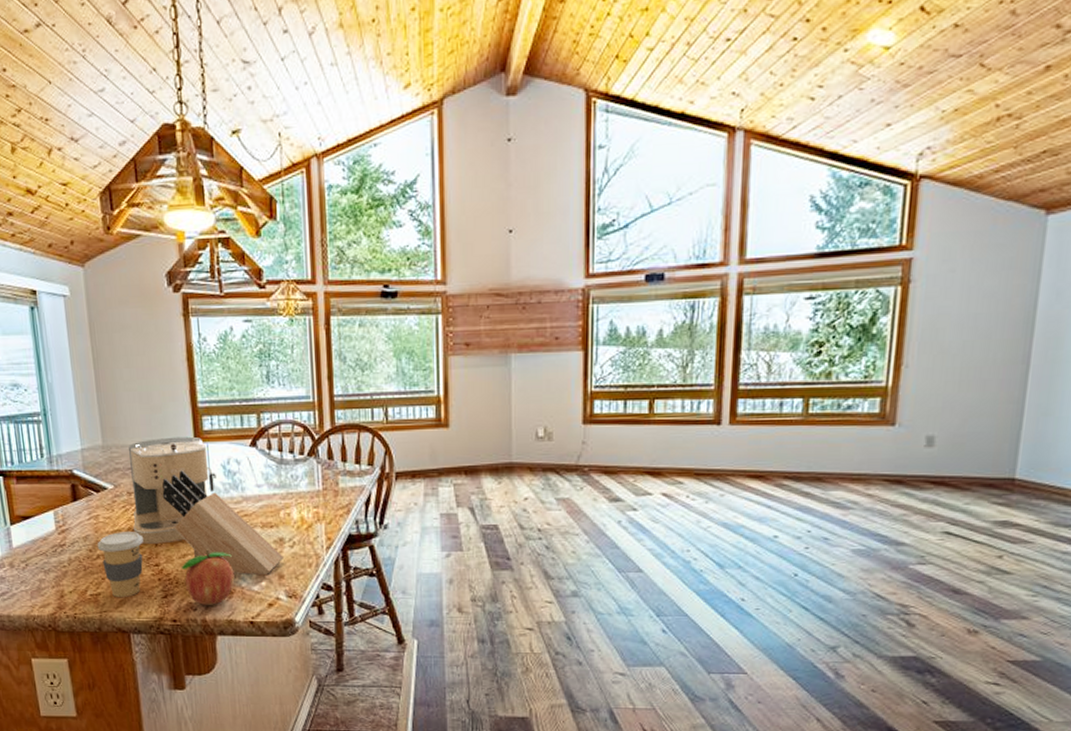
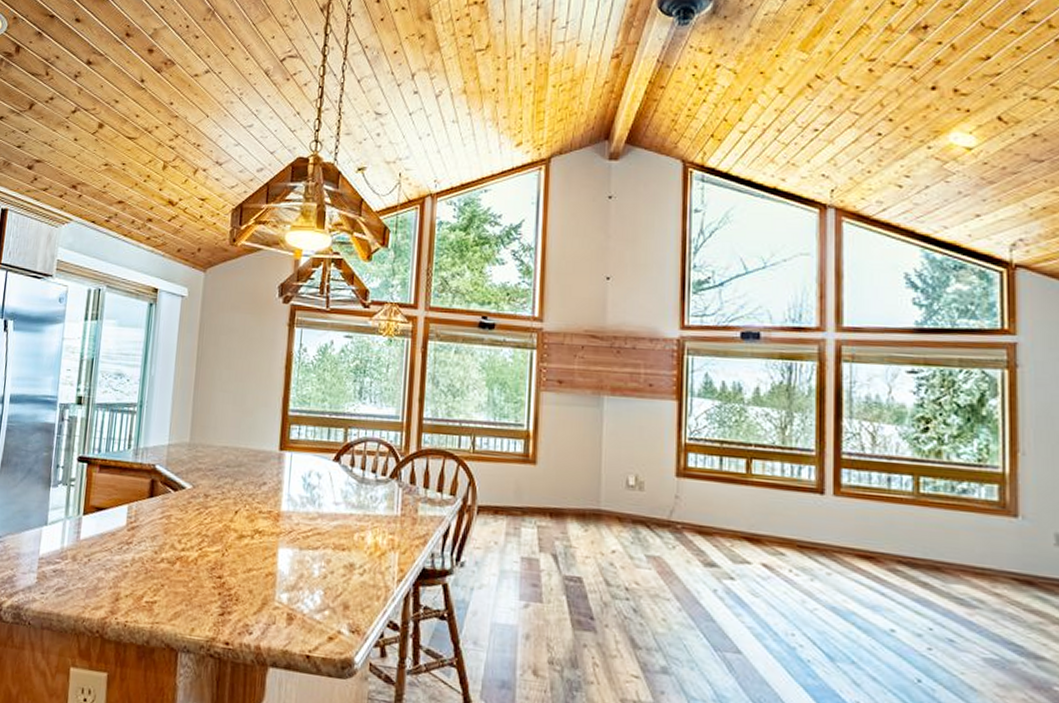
coffee cup: present [97,532,143,598] -> none [163,535,211,610]
coffee maker: present [129,436,216,544] -> none [202,442,296,554]
knife block: present [162,470,283,576] -> none [238,478,351,604]
fruit: present [181,549,235,606] -> none [243,566,298,631]

